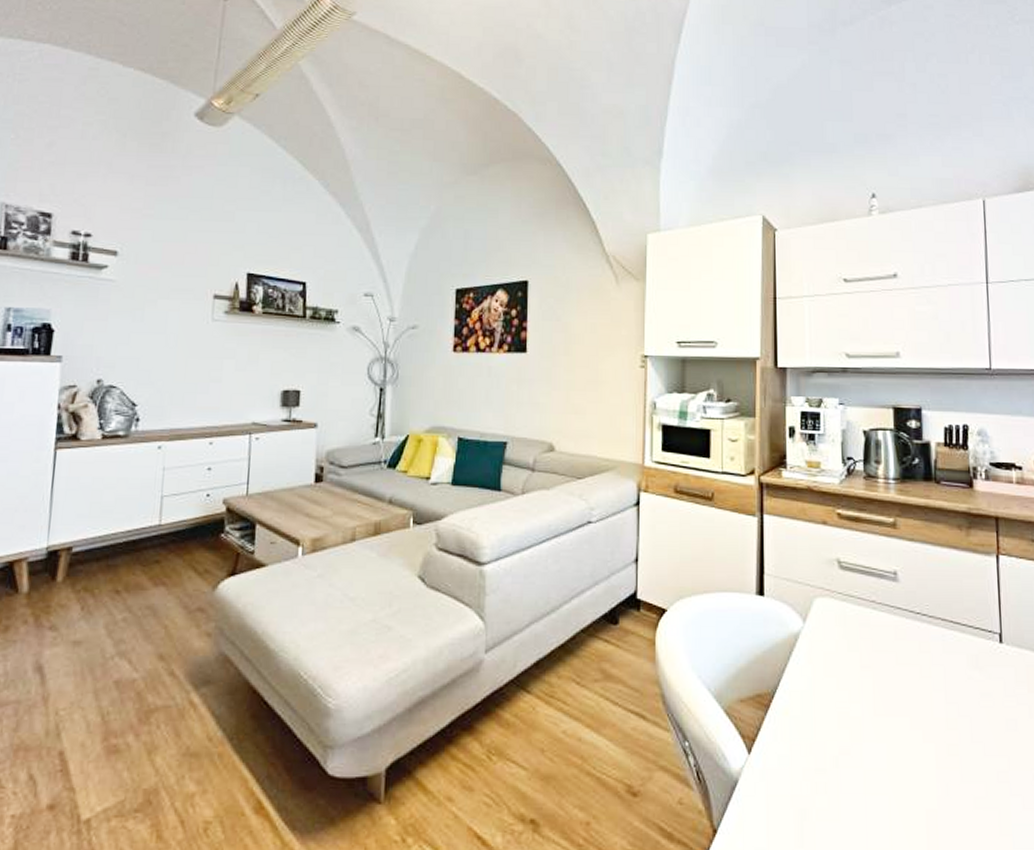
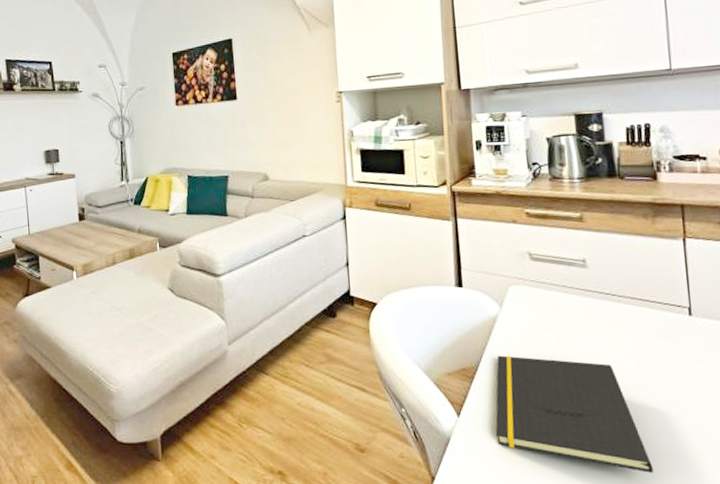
notepad: none [790,680,957,828] -> present [495,355,653,473]

